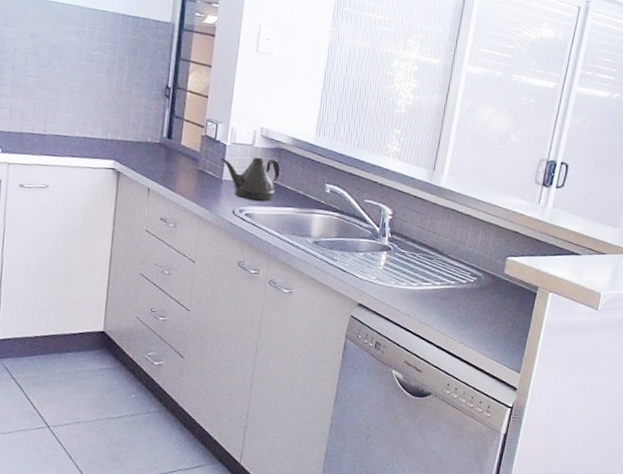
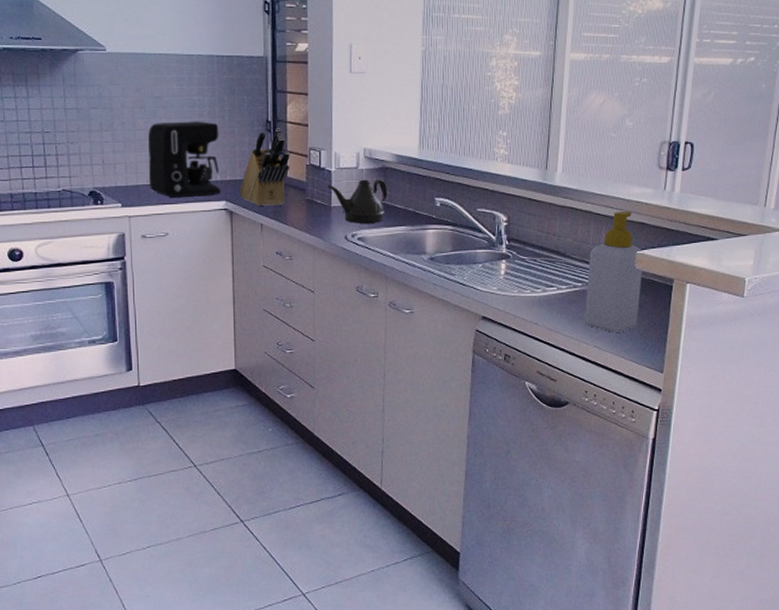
coffee maker: none [34,72,116,153] -> present [148,121,221,198]
knife block: none [129,95,186,172] -> present [240,128,290,207]
soap bottle: none [453,218,515,331] -> present [584,210,644,332]

